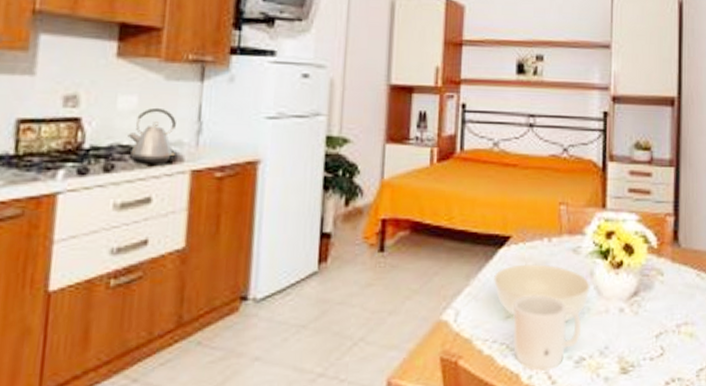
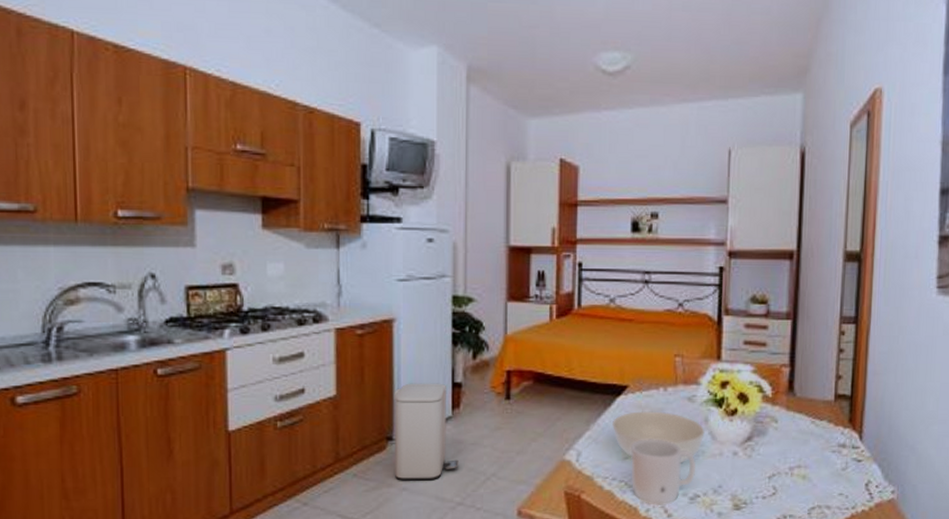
kettle: present [127,107,176,166] -> none [279,273,320,325]
pedal bin: none [247,233,323,349] -> present [394,383,459,481]

